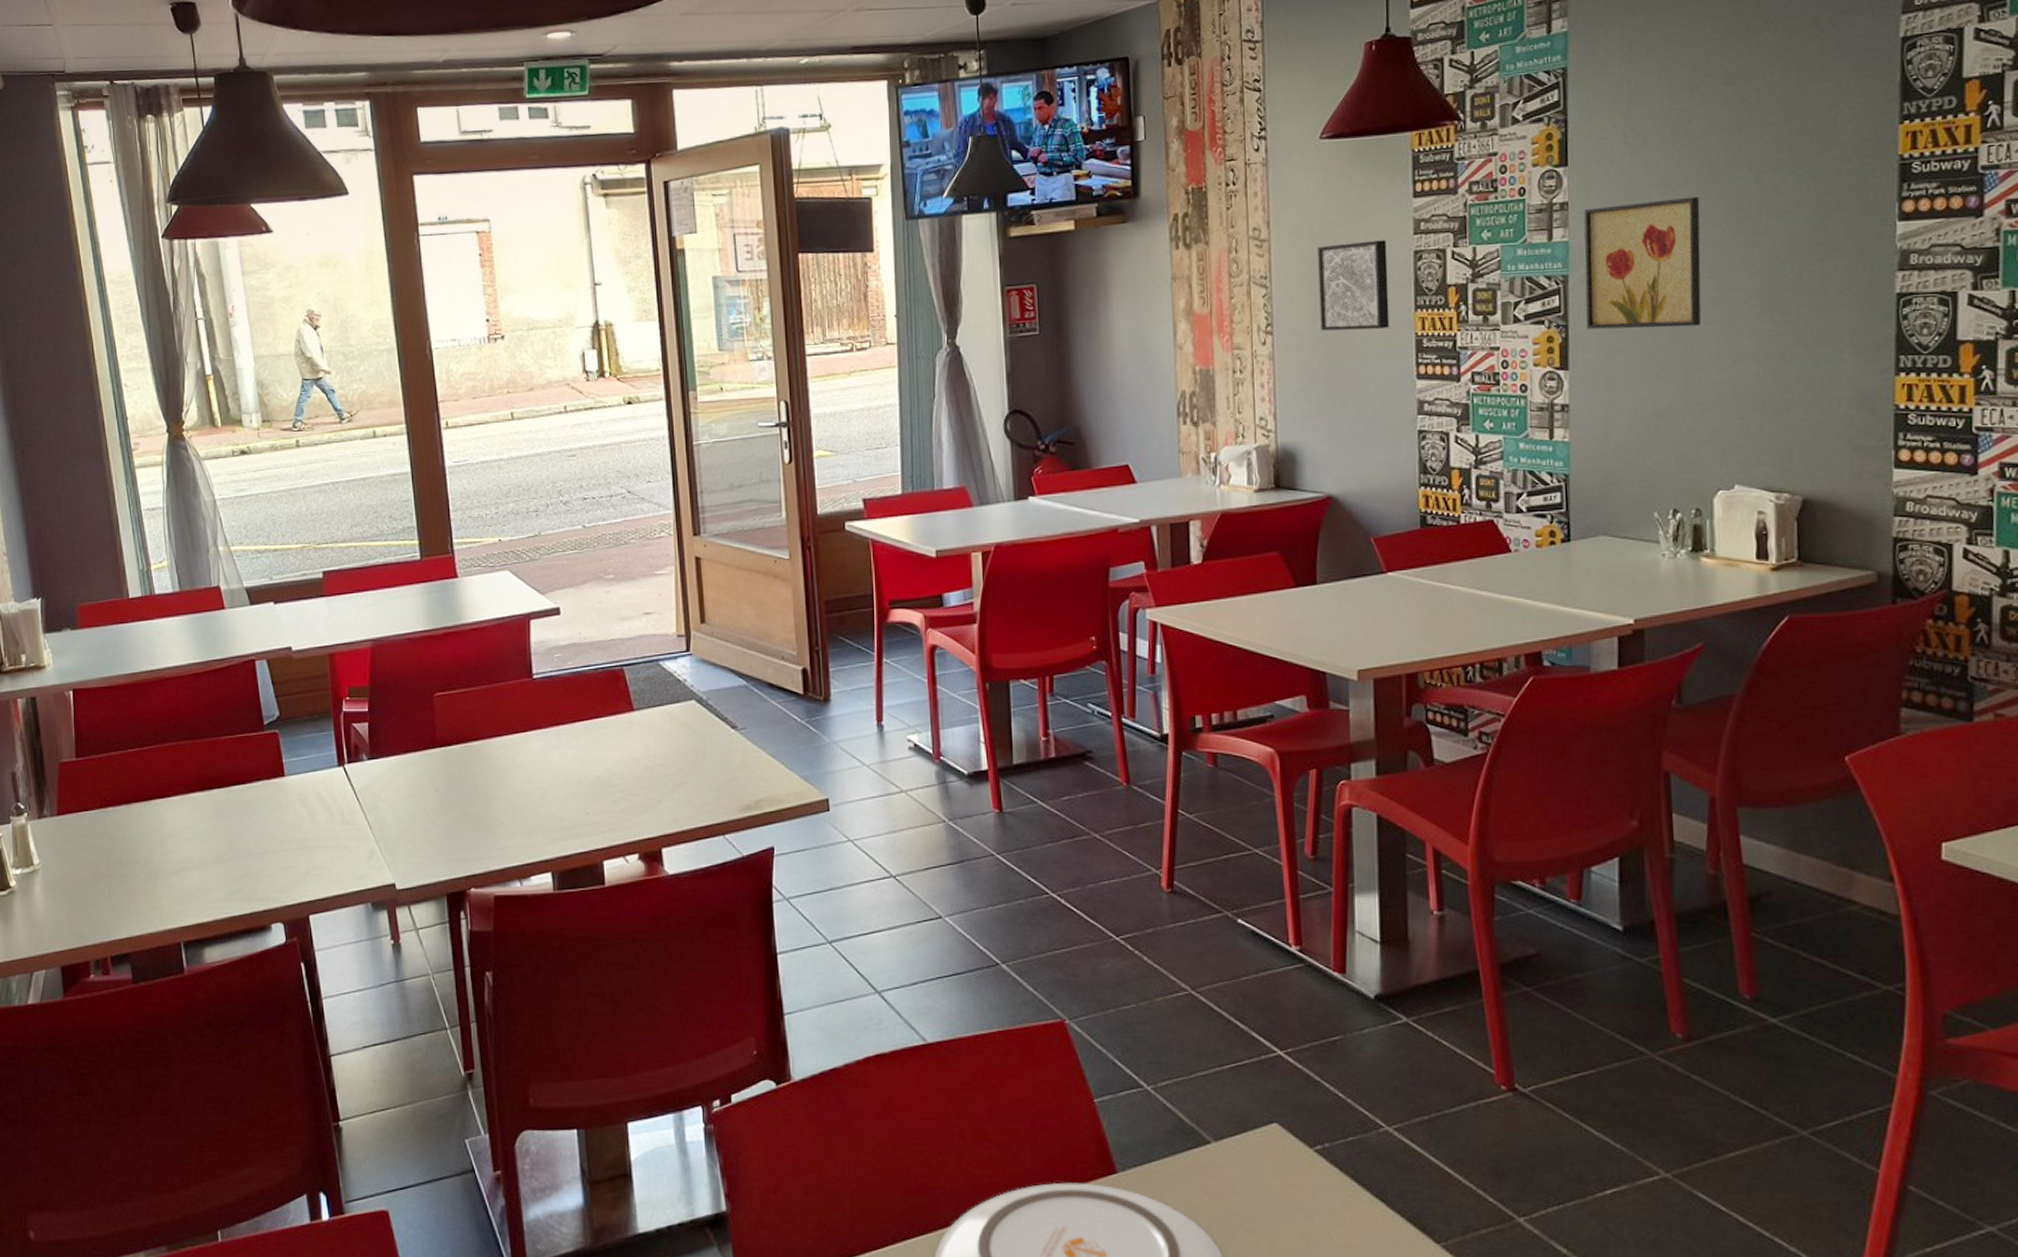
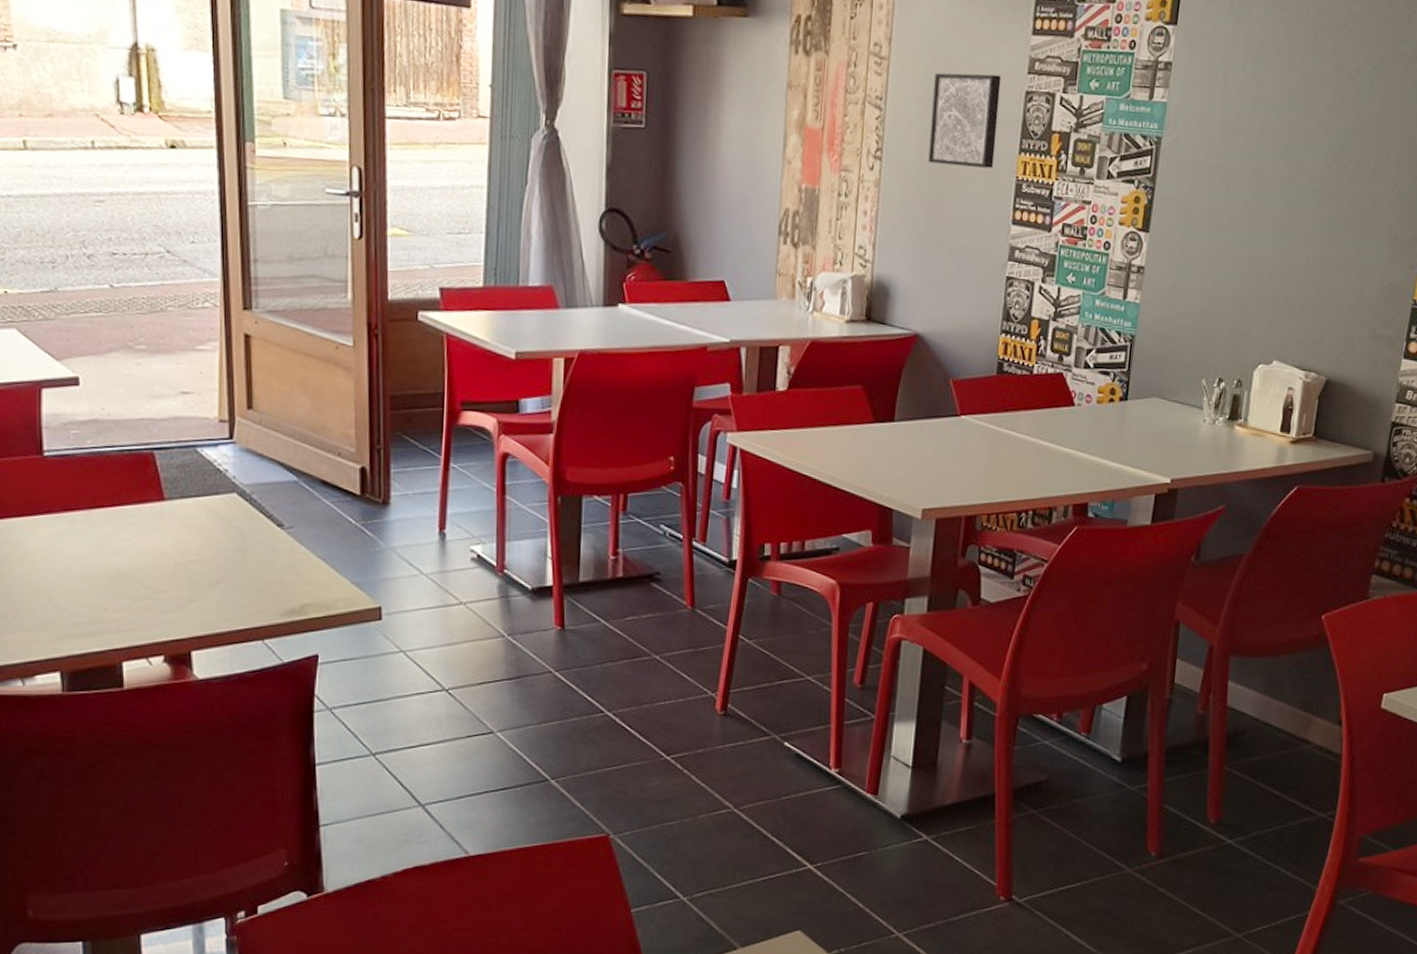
wall art: present [1584,196,1702,329] -> none [1170,71,1287,204]

